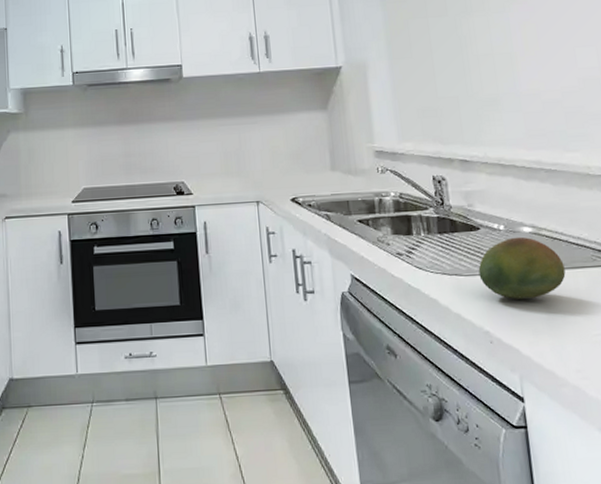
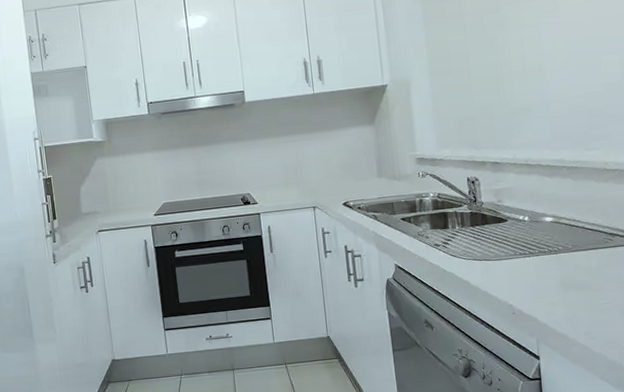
fruit: present [478,236,566,299] -> none [505,225,580,278]

